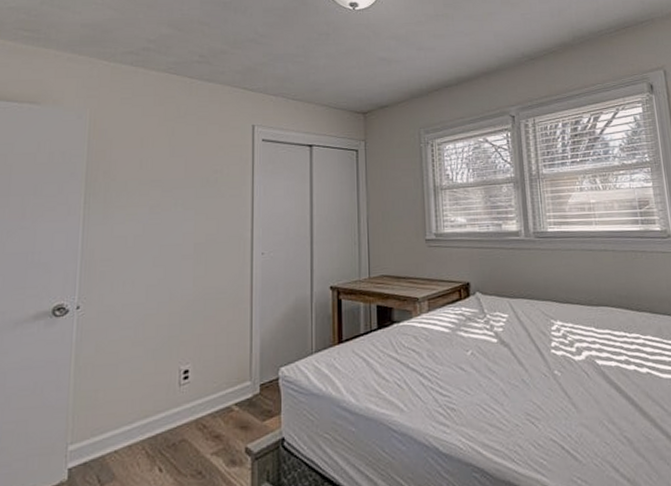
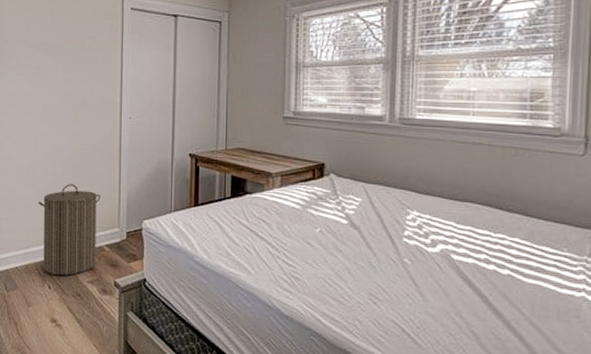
laundry hamper: none [149,335,228,452] -> present [39,184,100,276]

